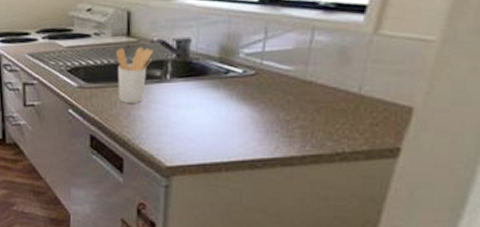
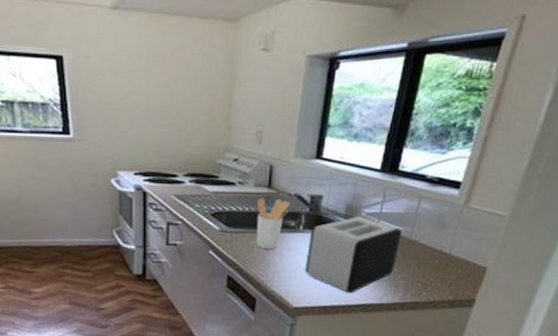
toaster: none [177,57,292,147] -> present [305,216,402,293]

